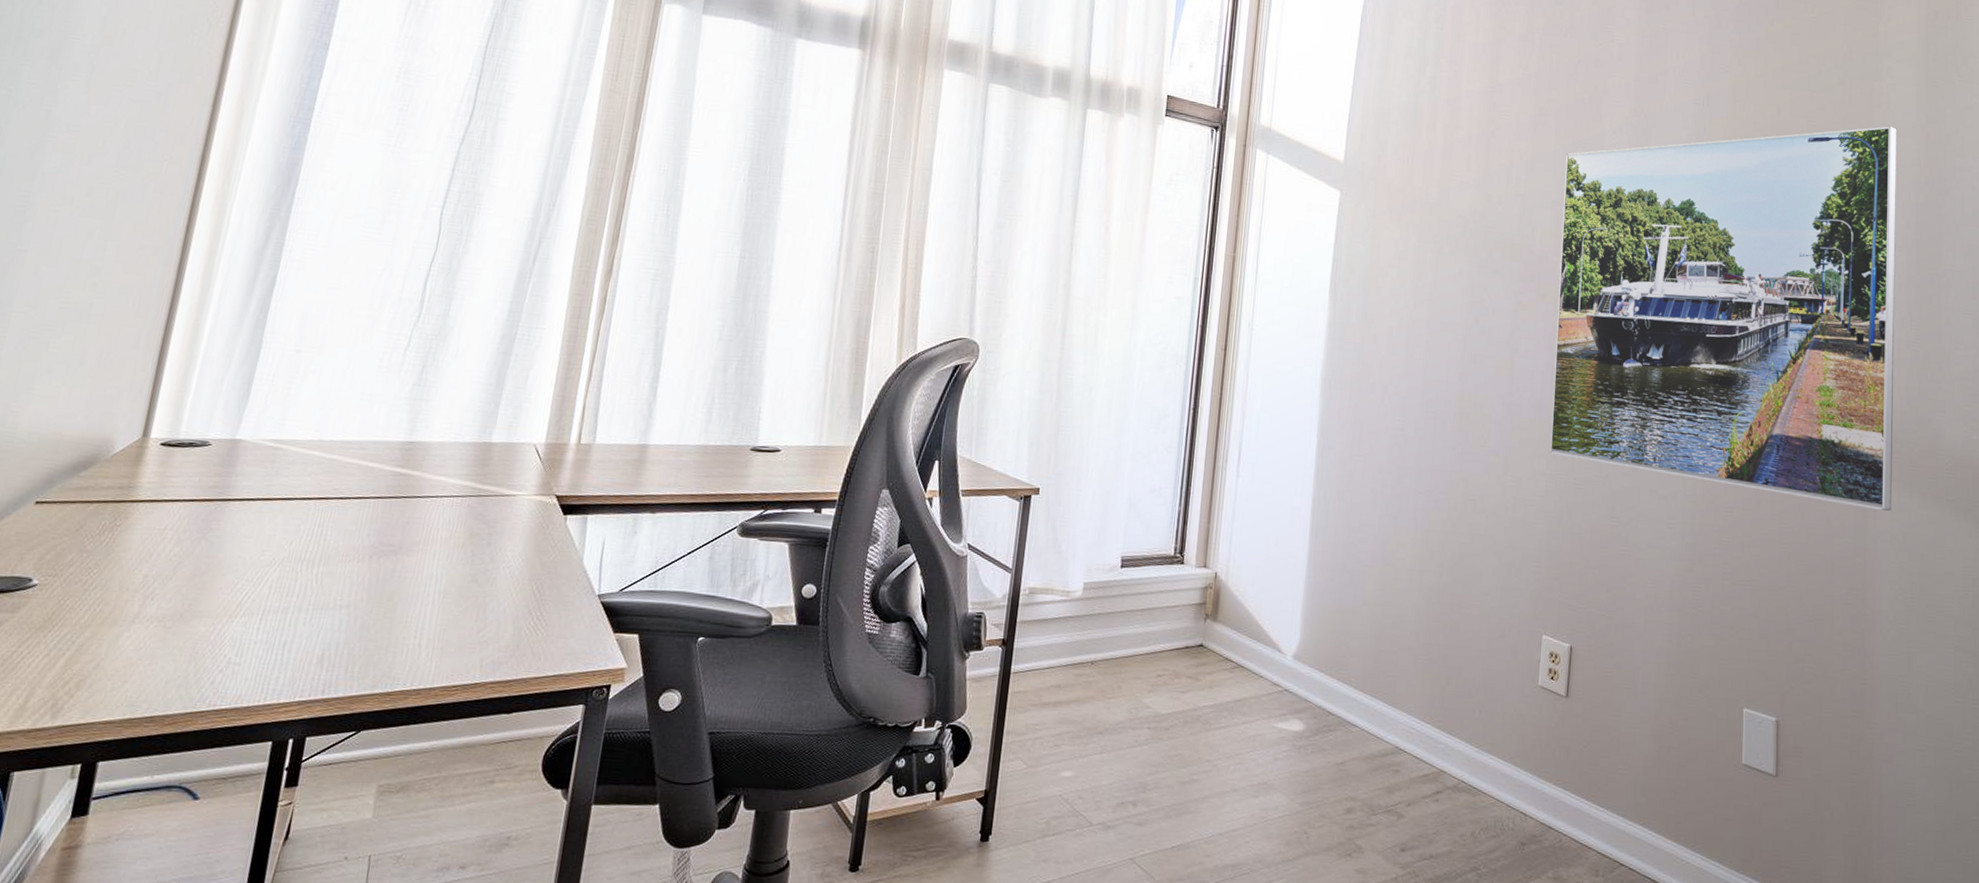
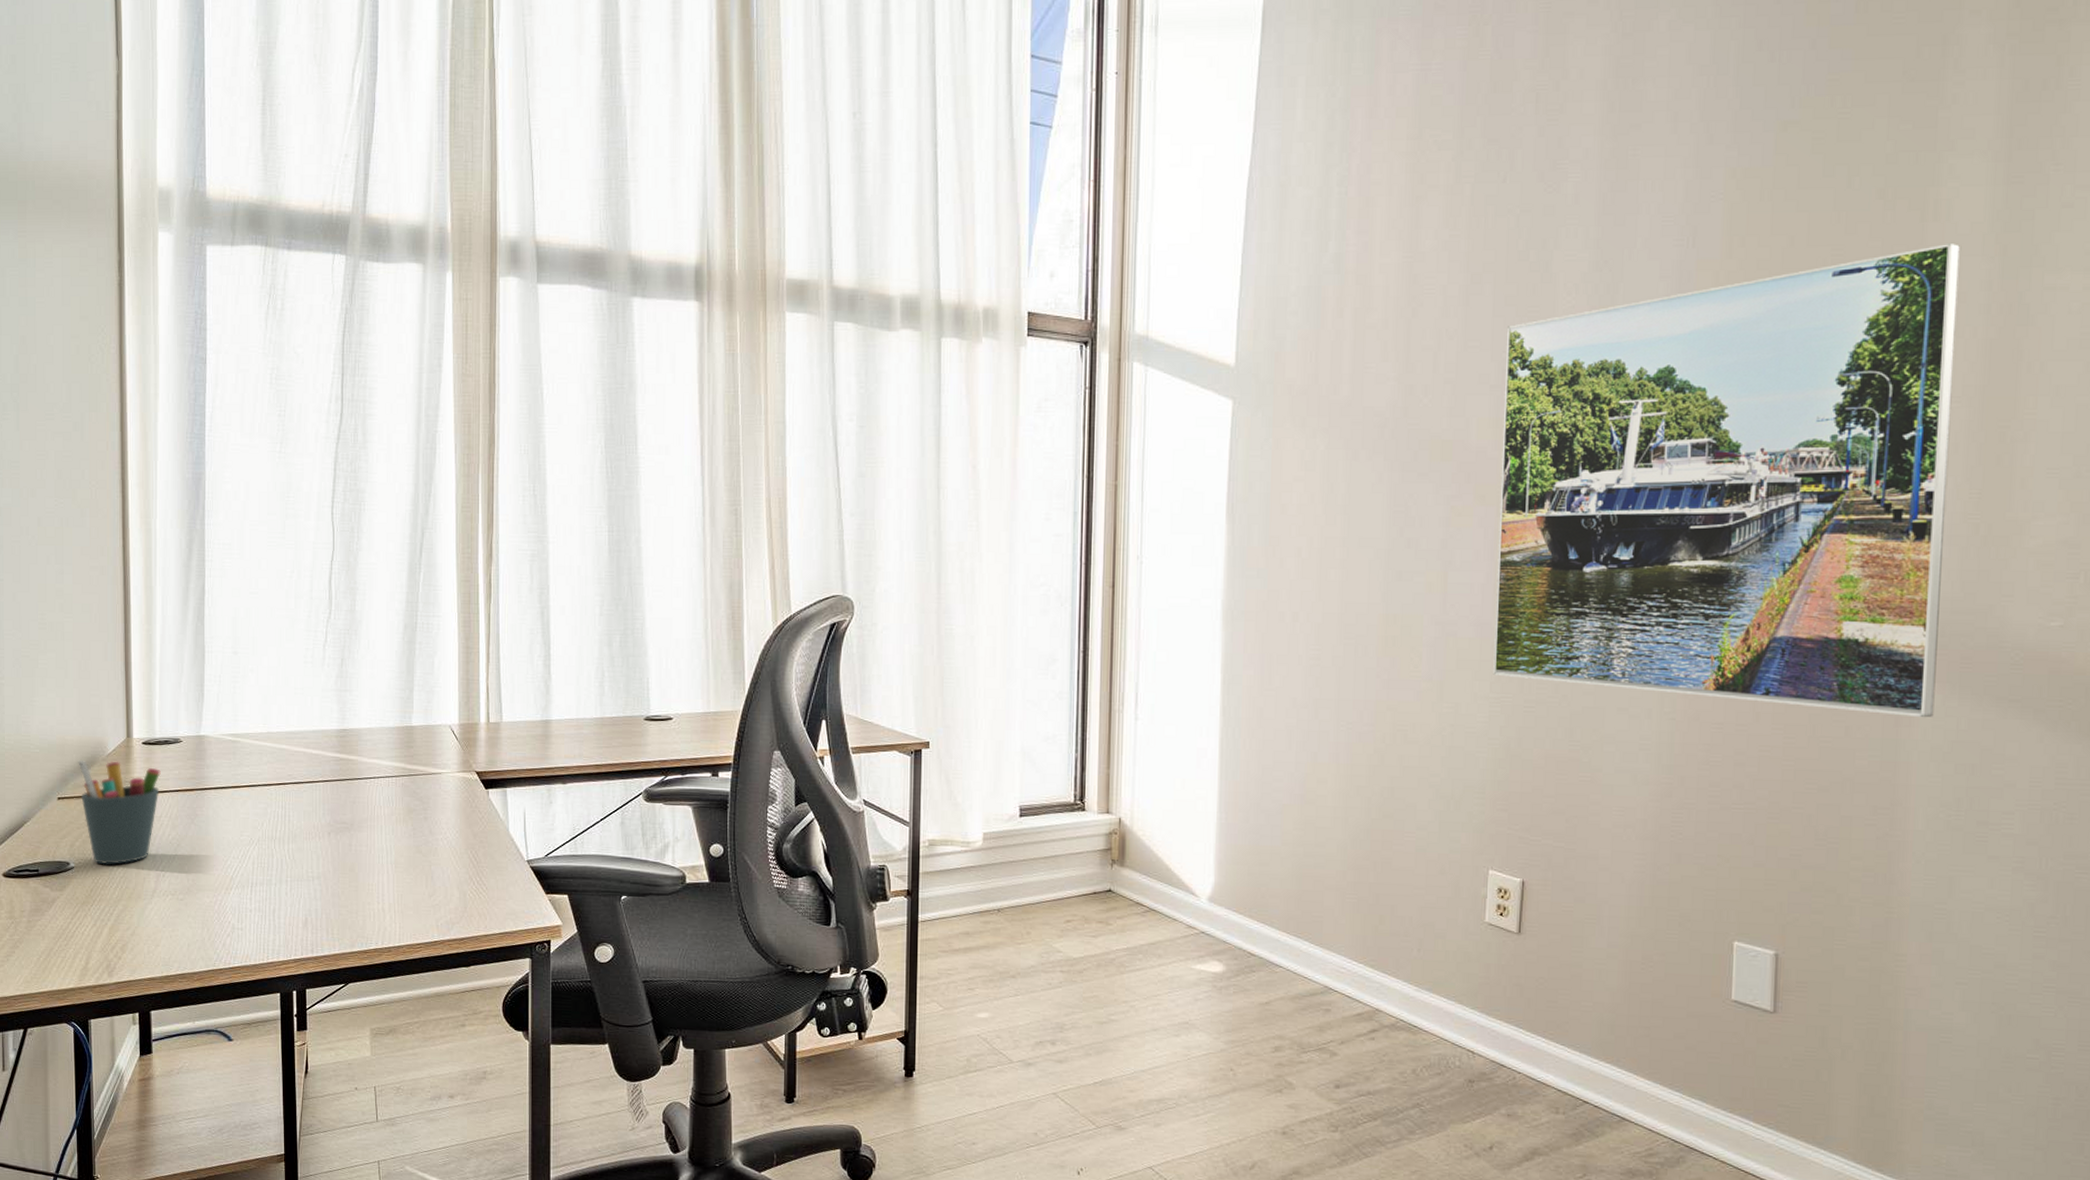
pen holder: none [64,459,177,583] -> present [78,759,161,865]

